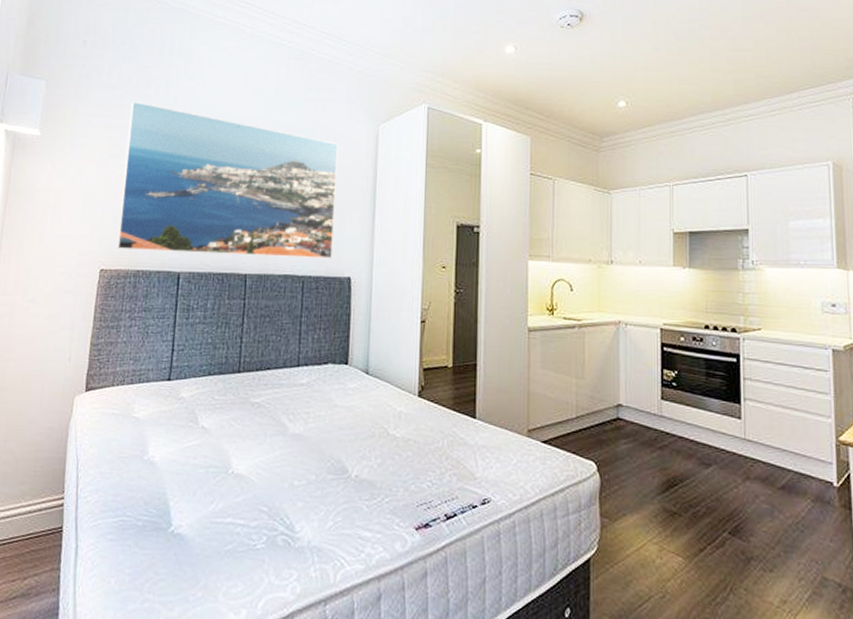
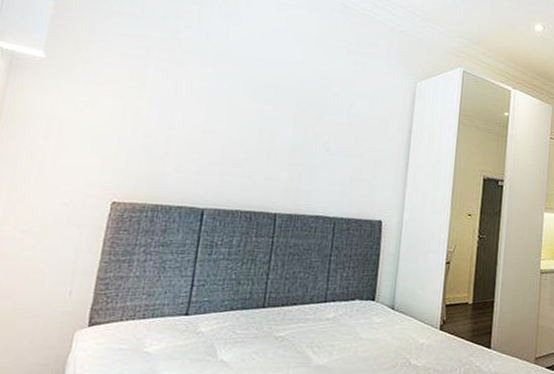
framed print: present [117,101,338,259] -> none [133,32,377,202]

